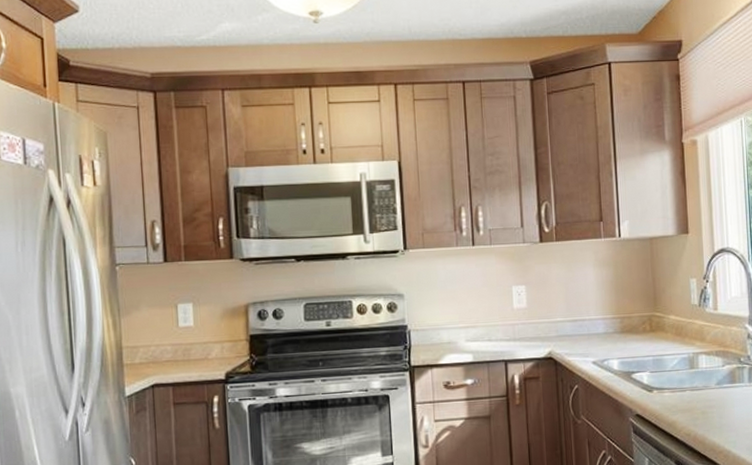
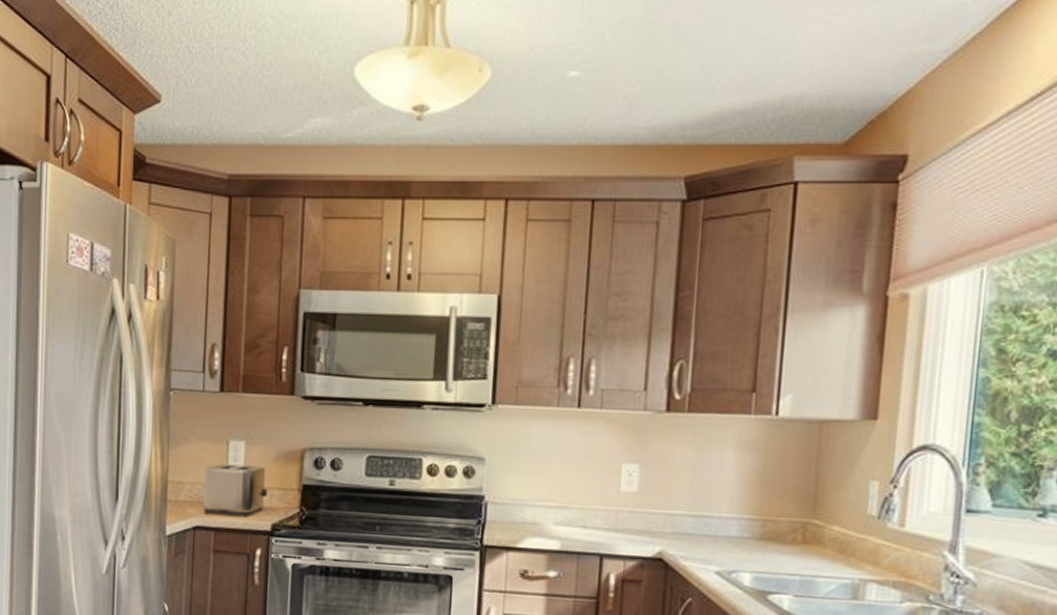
toaster: none [156,323,219,373] -> present [203,464,268,518]

